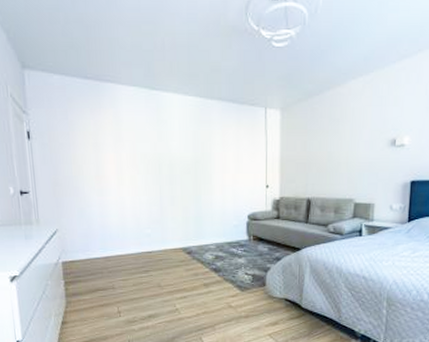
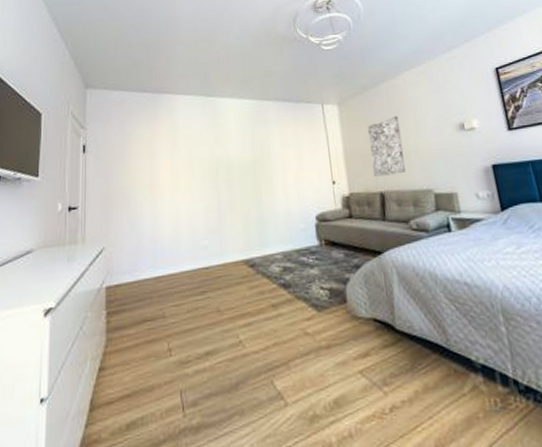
wall art: none [305,127,337,184] -> present [367,116,406,176]

